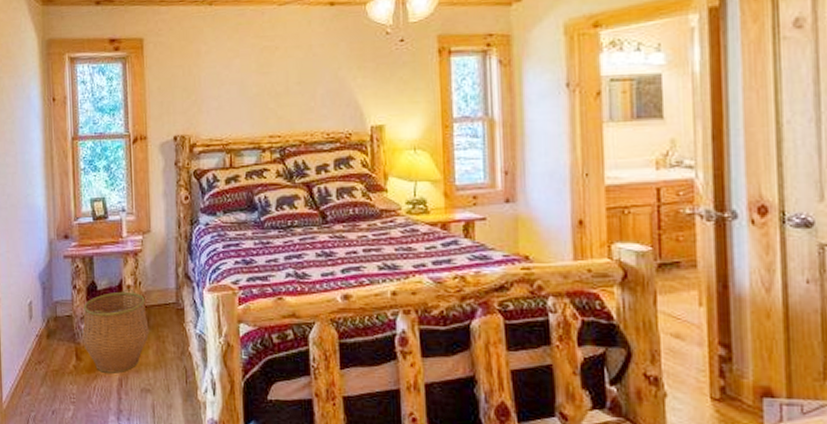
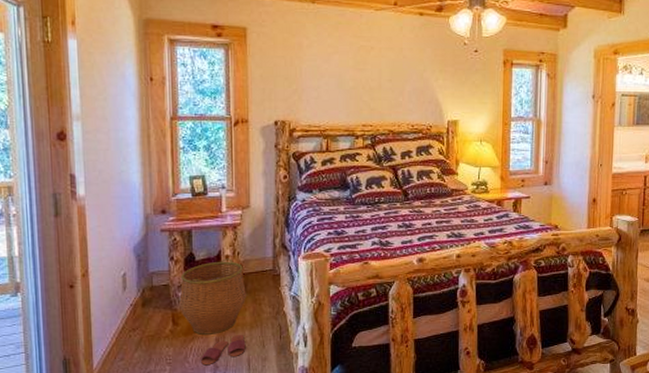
slippers: none [104,375,150,409] -> present [201,334,246,366]

